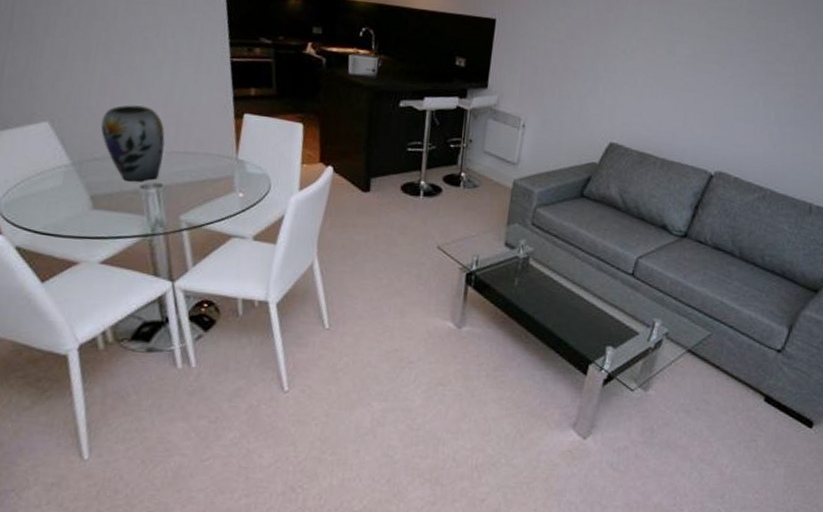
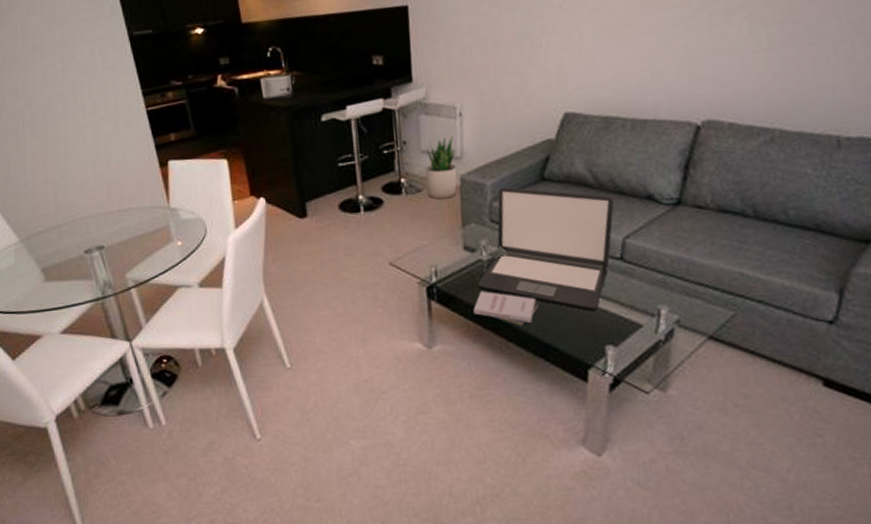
vase: present [100,105,165,183] -> none [39,172,100,250]
planter: none [483,144,514,198] -> present [425,137,458,200]
books: none [503,284,559,320] -> present [473,291,539,326]
laptop: none [511,197,635,315] -> present [478,187,614,311]

